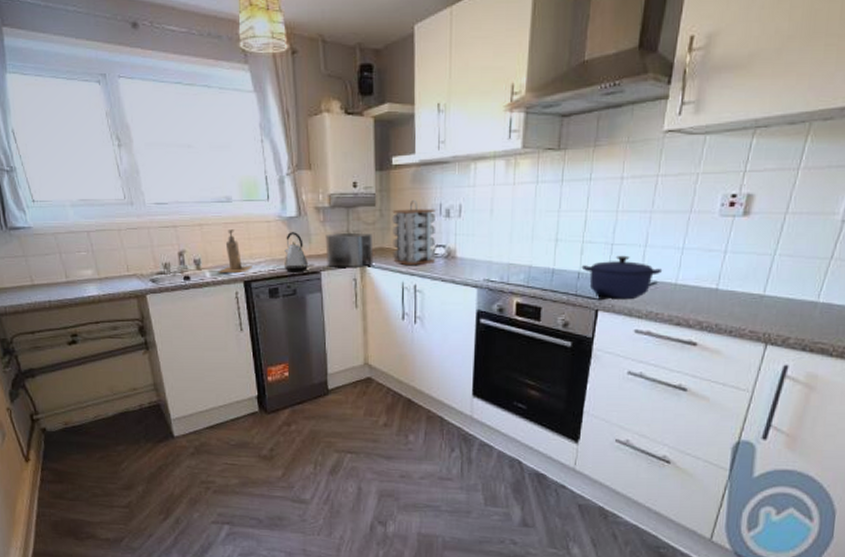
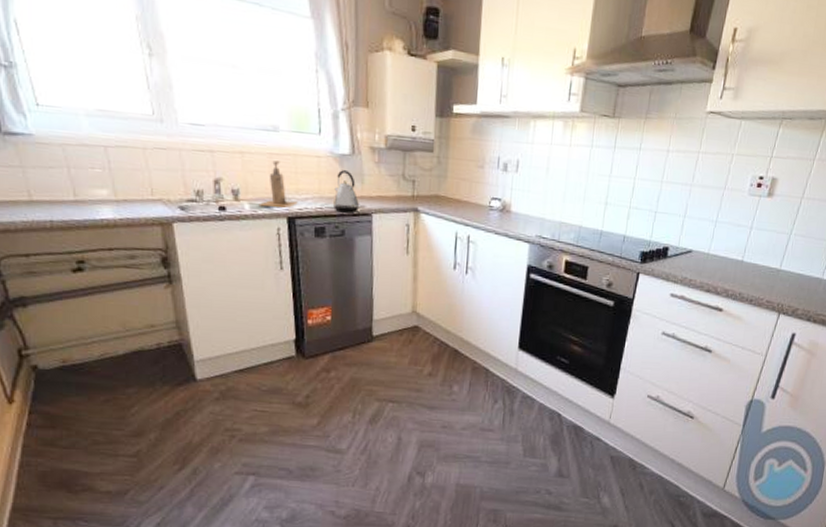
toaster: present [325,232,374,269] -> none [378,175,429,214]
spice rack: present [392,199,436,266] -> none [448,150,494,217]
cooking pot: present [581,255,663,298] -> none [627,223,698,264]

